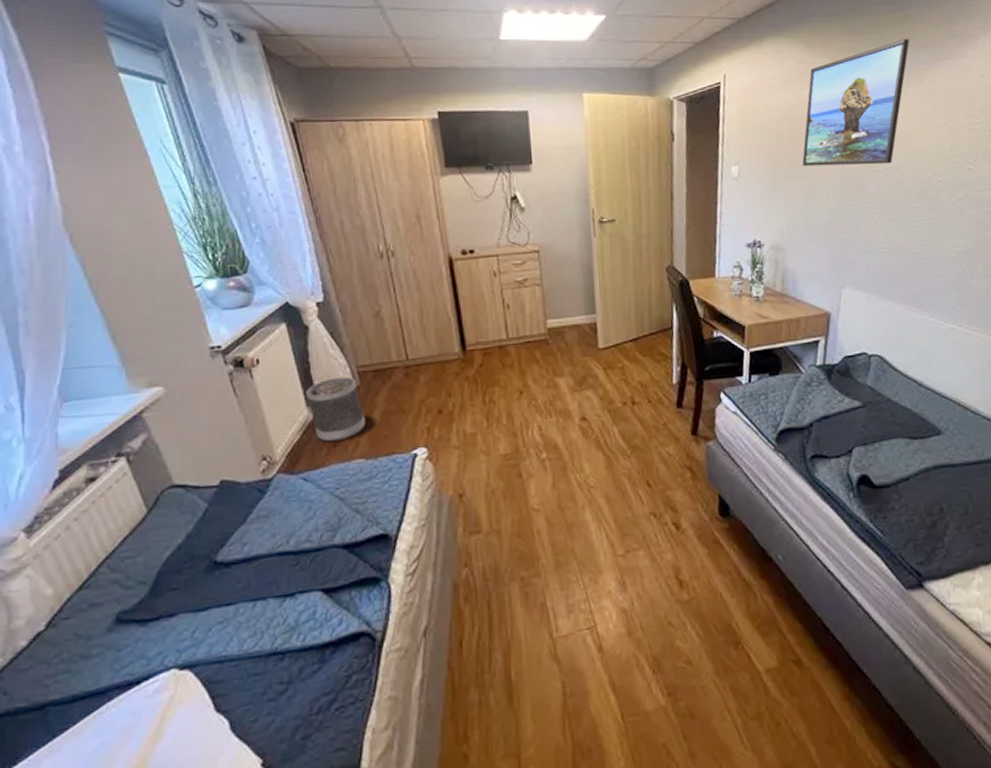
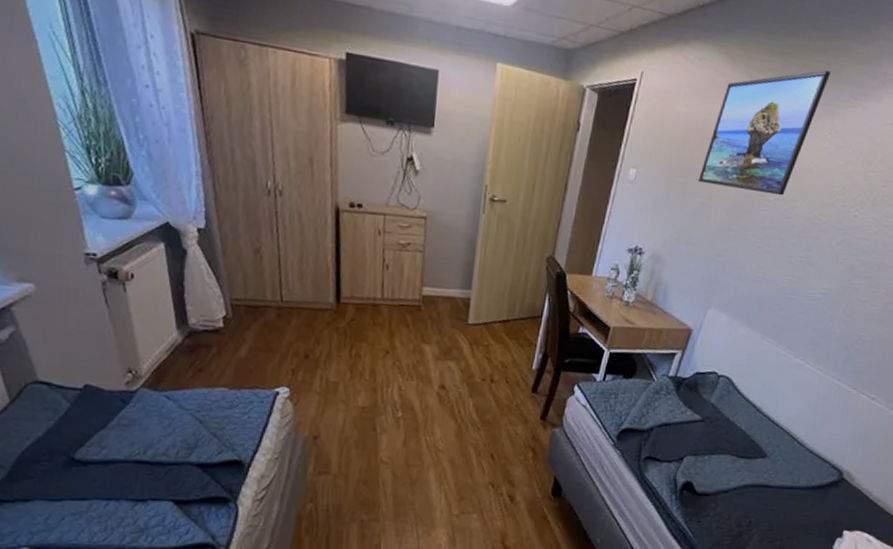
wastebasket: present [306,376,366,443] -> none [177,305,234,367]

